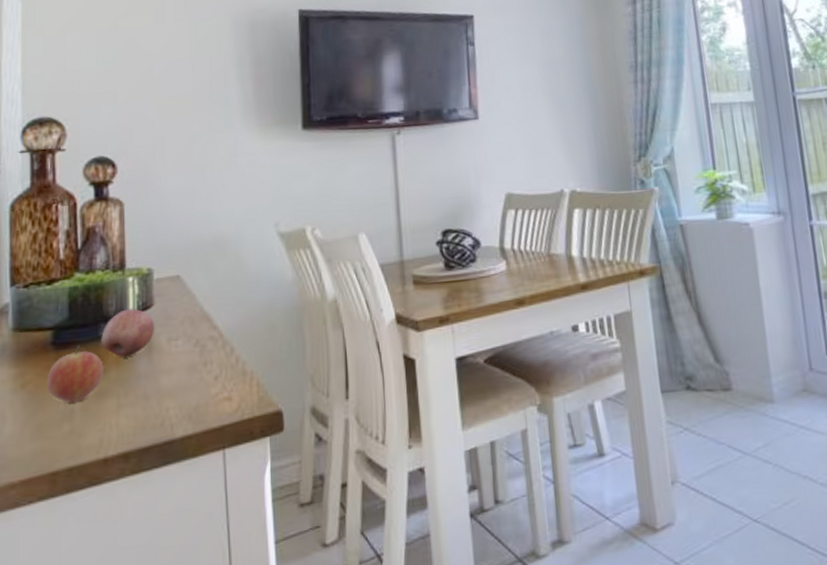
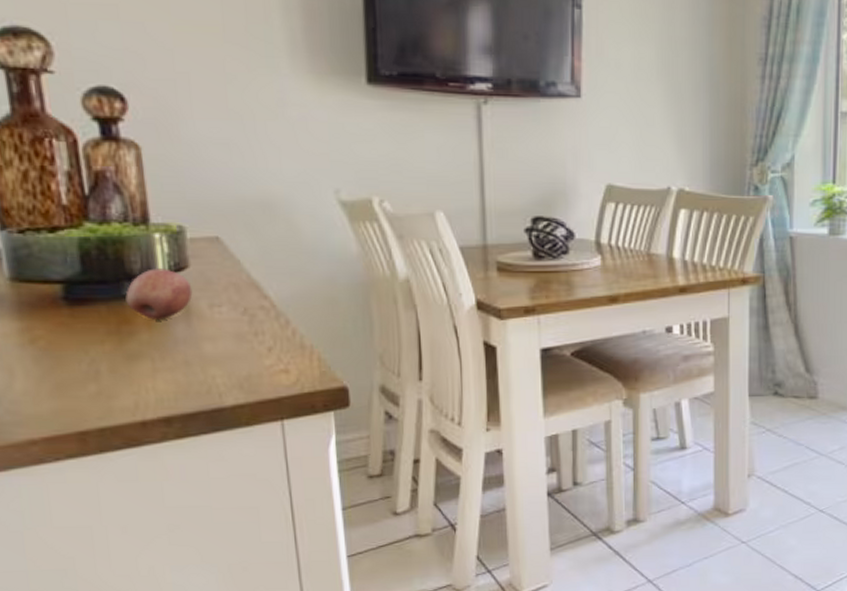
fruit: present [46,345,103,403] -> none [61,303,133,364]

